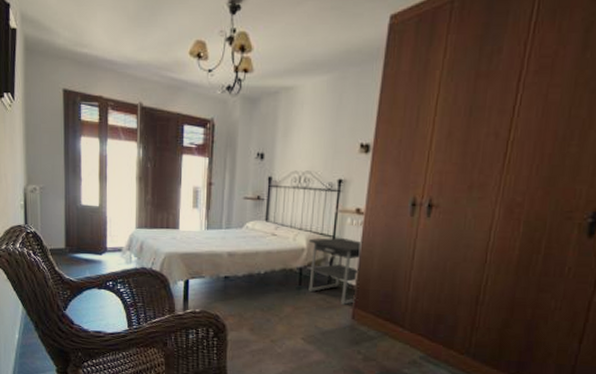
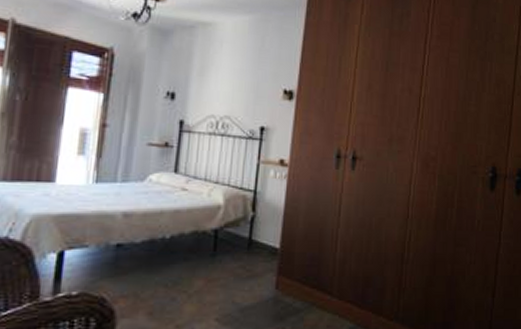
nightstand: present [308,237,363,305] -> none [225,192,287,272]

